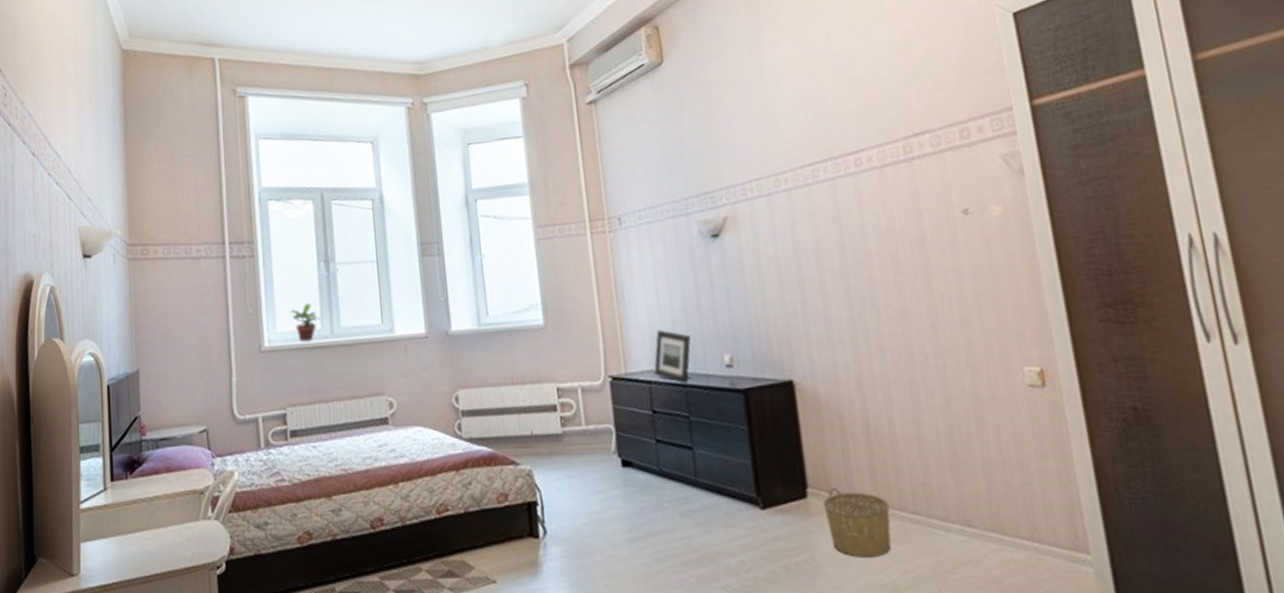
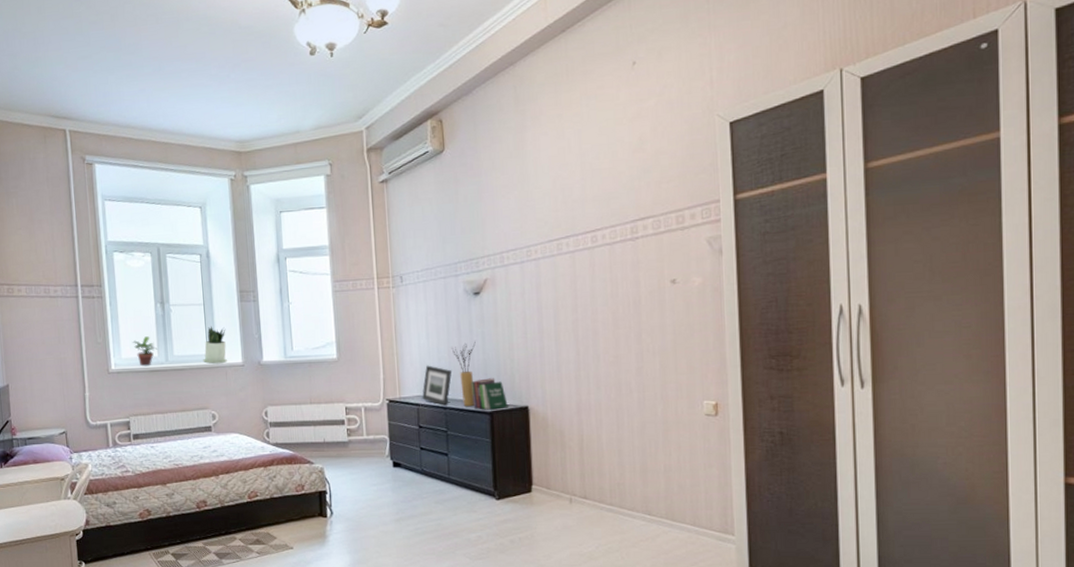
planter: none [377,288,407,337] -> present [203,326,227,365]
vase: none [688,296,723,384] -> present [451,341,476,407]
books: none [715,344,767,388] -> present [471,378,508,411]
basket: present [823,487,892,558] -> none [543,485,592,535]

